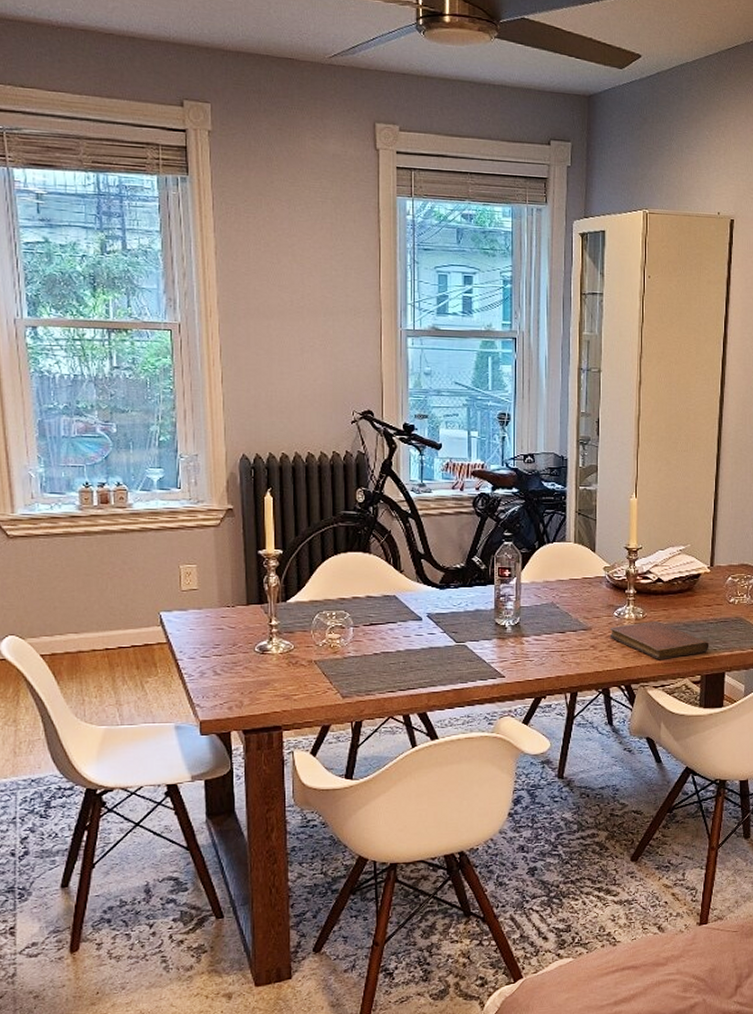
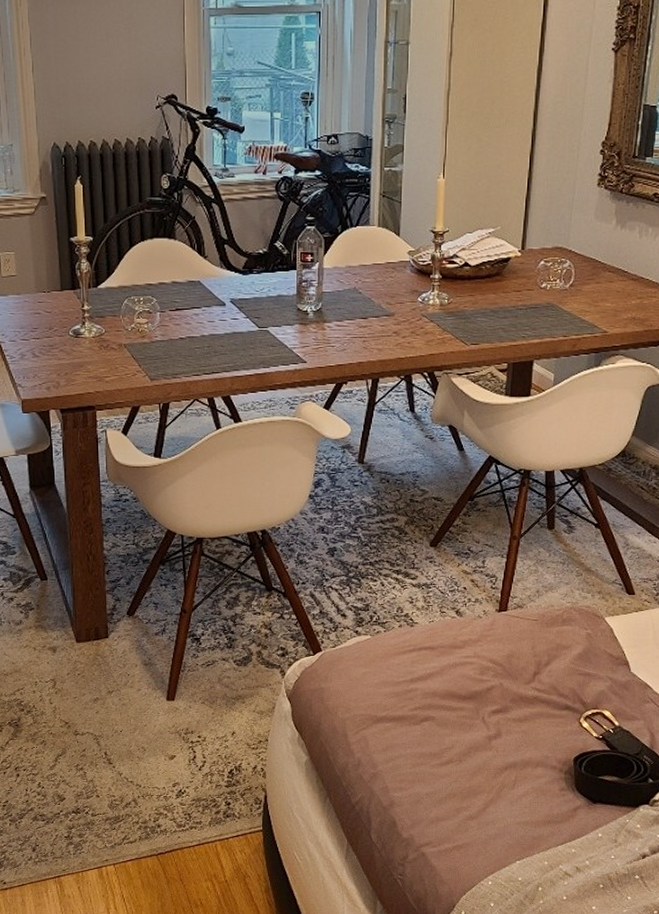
notebook: present [609,621,709,660] -> none [413,307,518,348]

